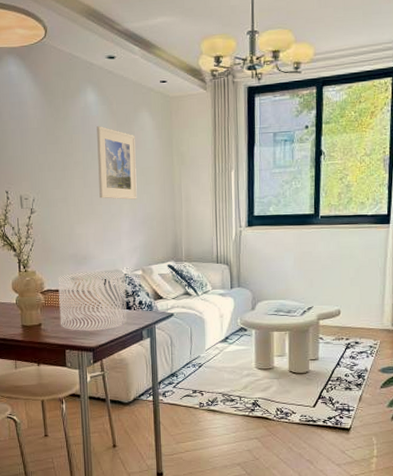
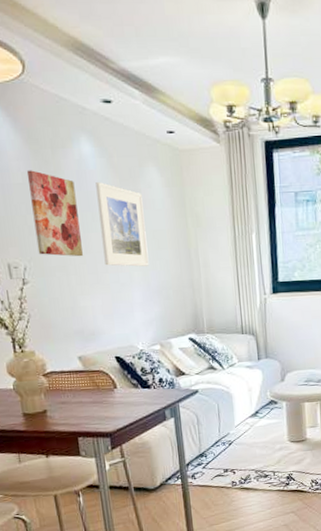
wall art: none [41,117,82,191] -> present [26,170,83,257]
decorative bowl: present [58,271,127,331] -> none [62,348,146,416]

